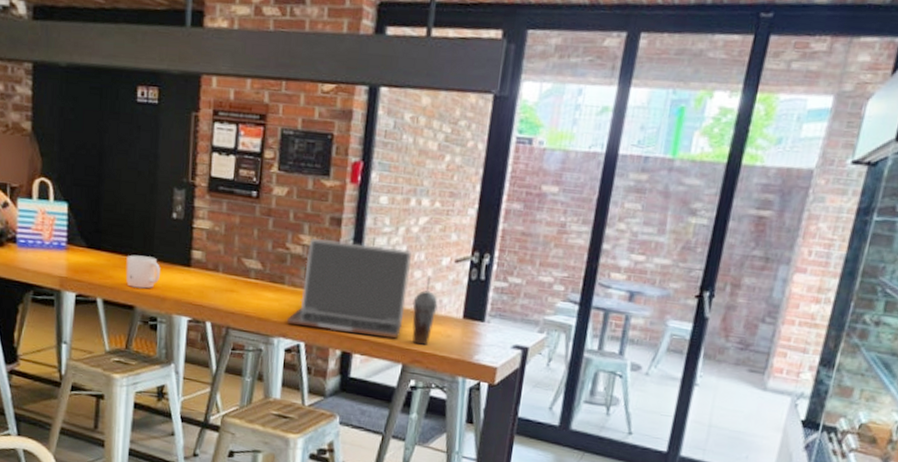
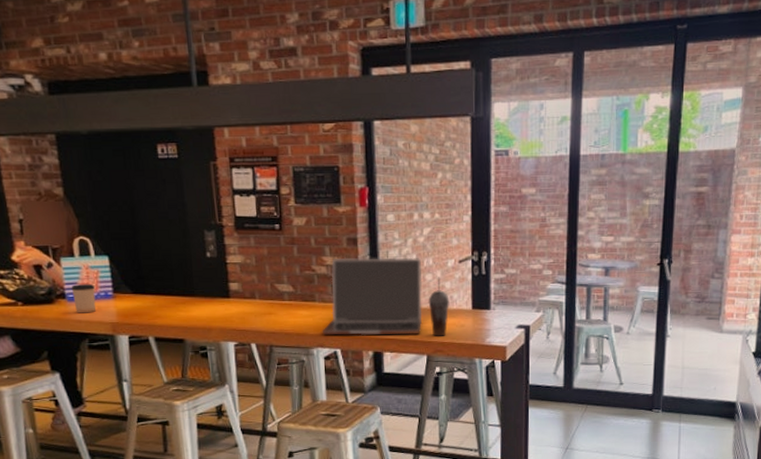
cup: none [23,229,48,263] -> present [71,284,96,313]
mug: present [125,255,161,289] -> none [170,294,204,323]

